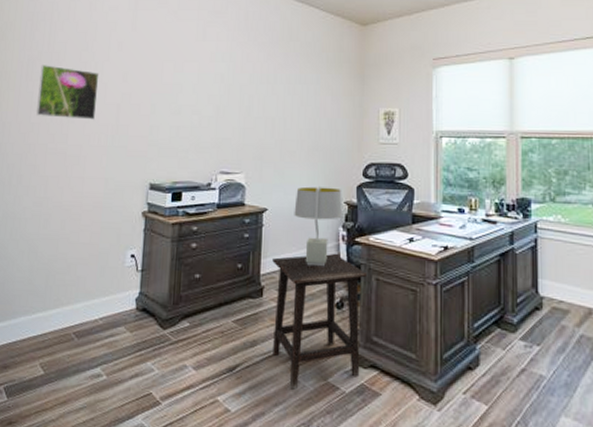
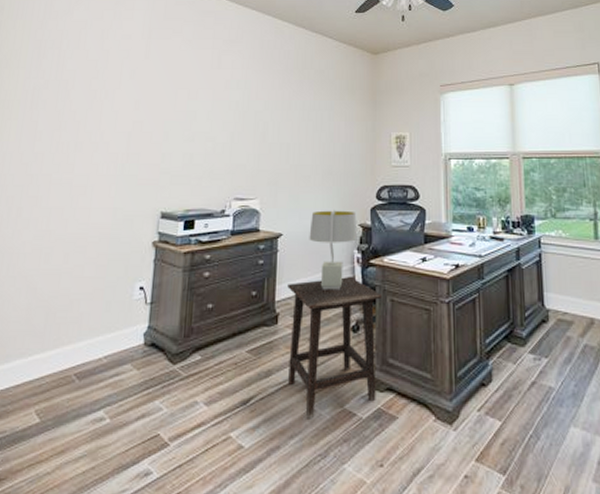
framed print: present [36,65,100,120] -> none [40,93,110,148]

